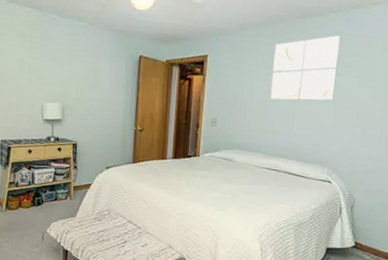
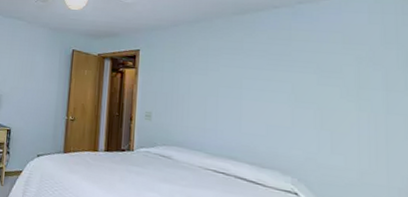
wall art: present [270,35,340,101] -> none [210,30,288,98]

